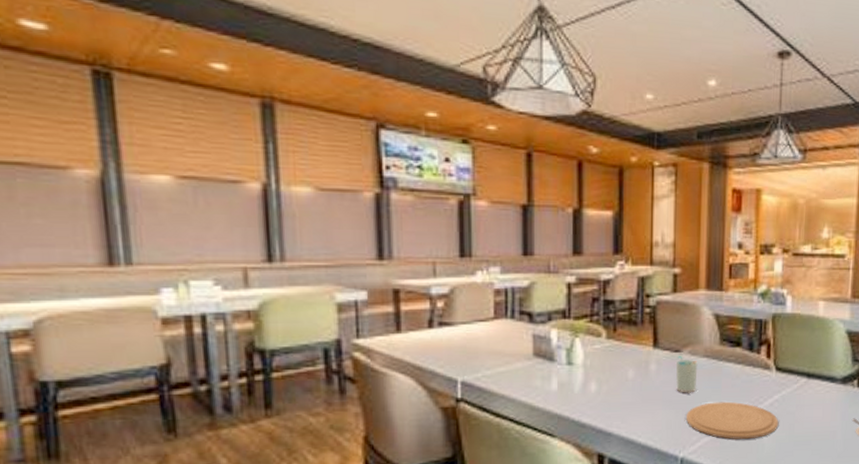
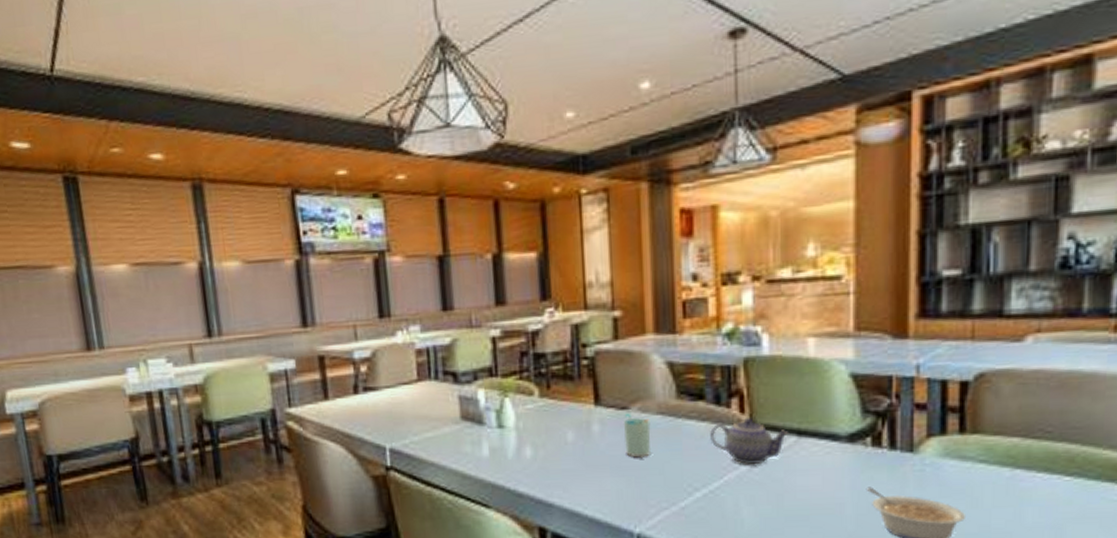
plate: present [686,401,779,440] -> none [641,467,762,514]
teapot: none [743,362,802,401] -> present [710,418,790,466]

